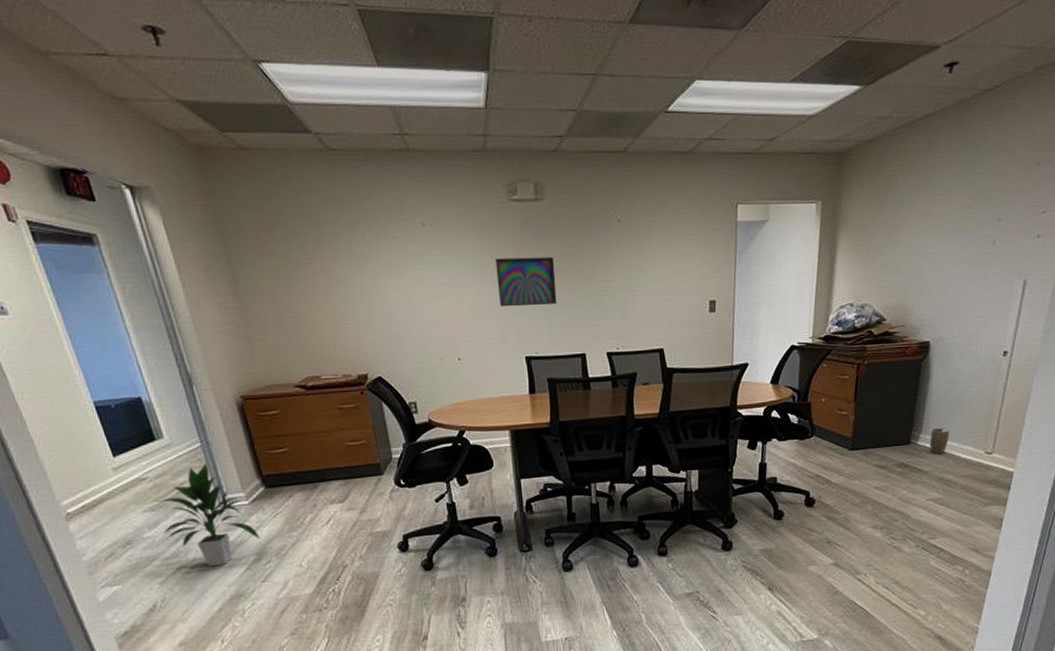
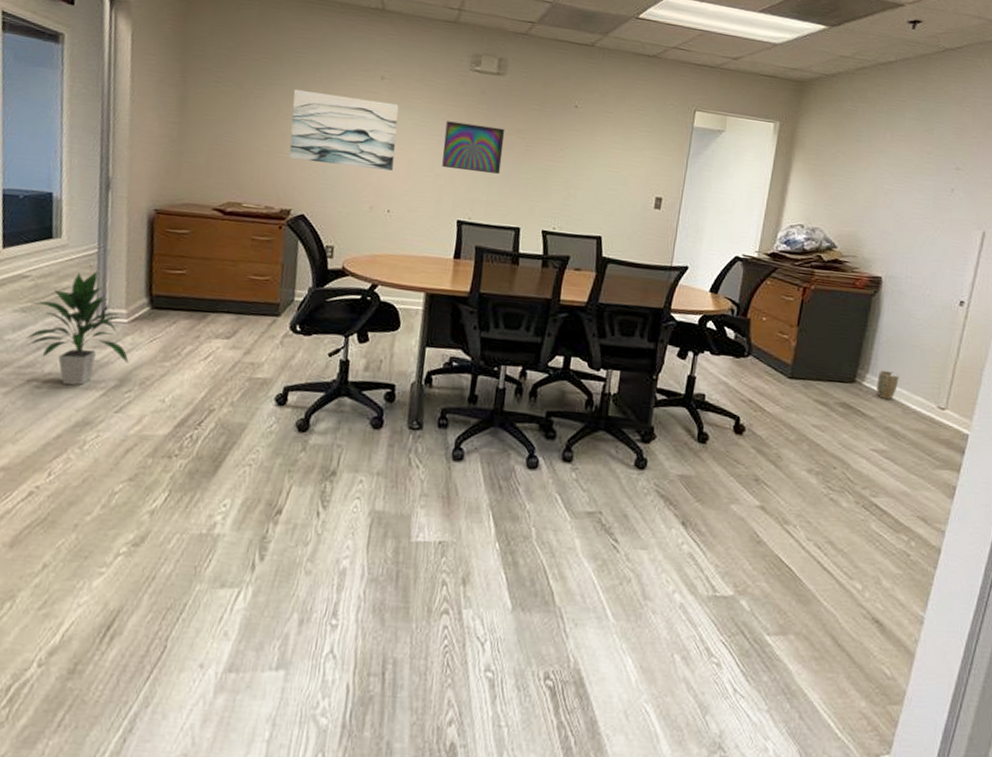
wall art: none [339,249,454,325] -> present [289,89,399,171]

